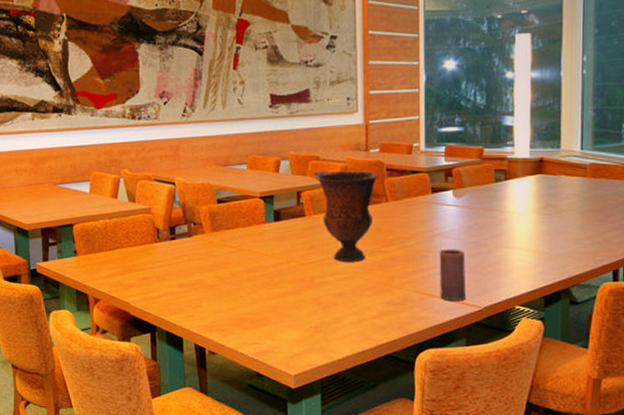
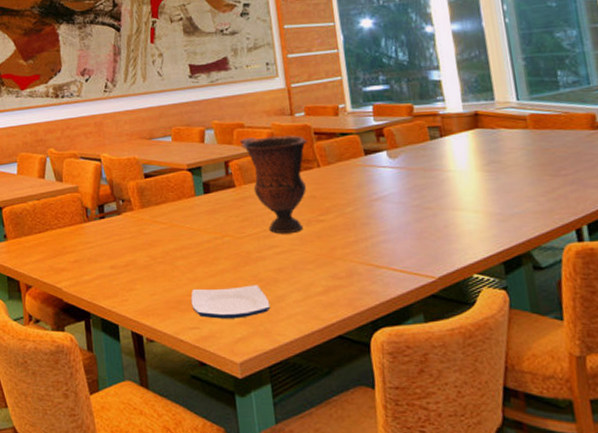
plate: none [254,307,328,336] -> present [191,285,271,319]
candle: present [439,249,467,301] -> none [380,214,418,272]

